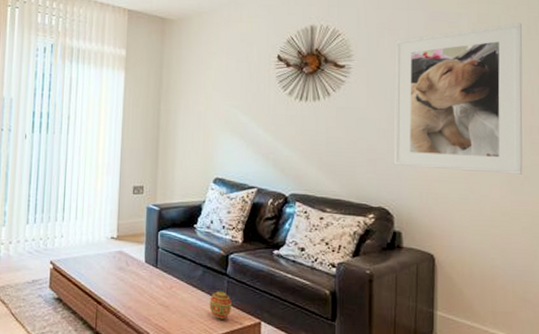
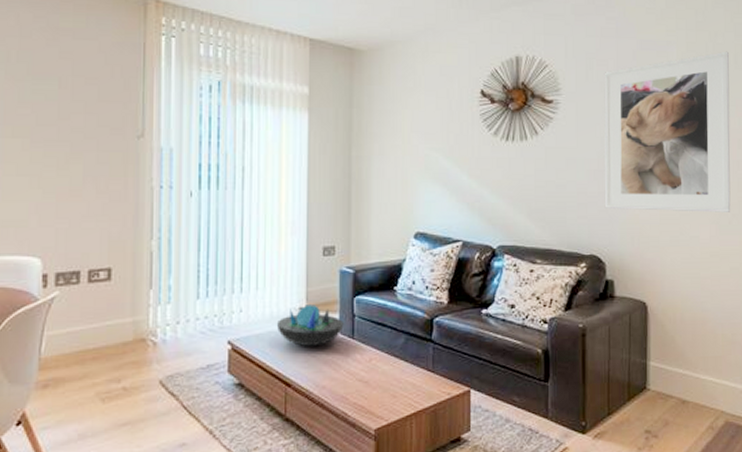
decorative bowl: none [91,235,149,272] -> present [276,305,344,347]
decorative egg: present [209,290,231,319] -> none [414,358,438,391]

